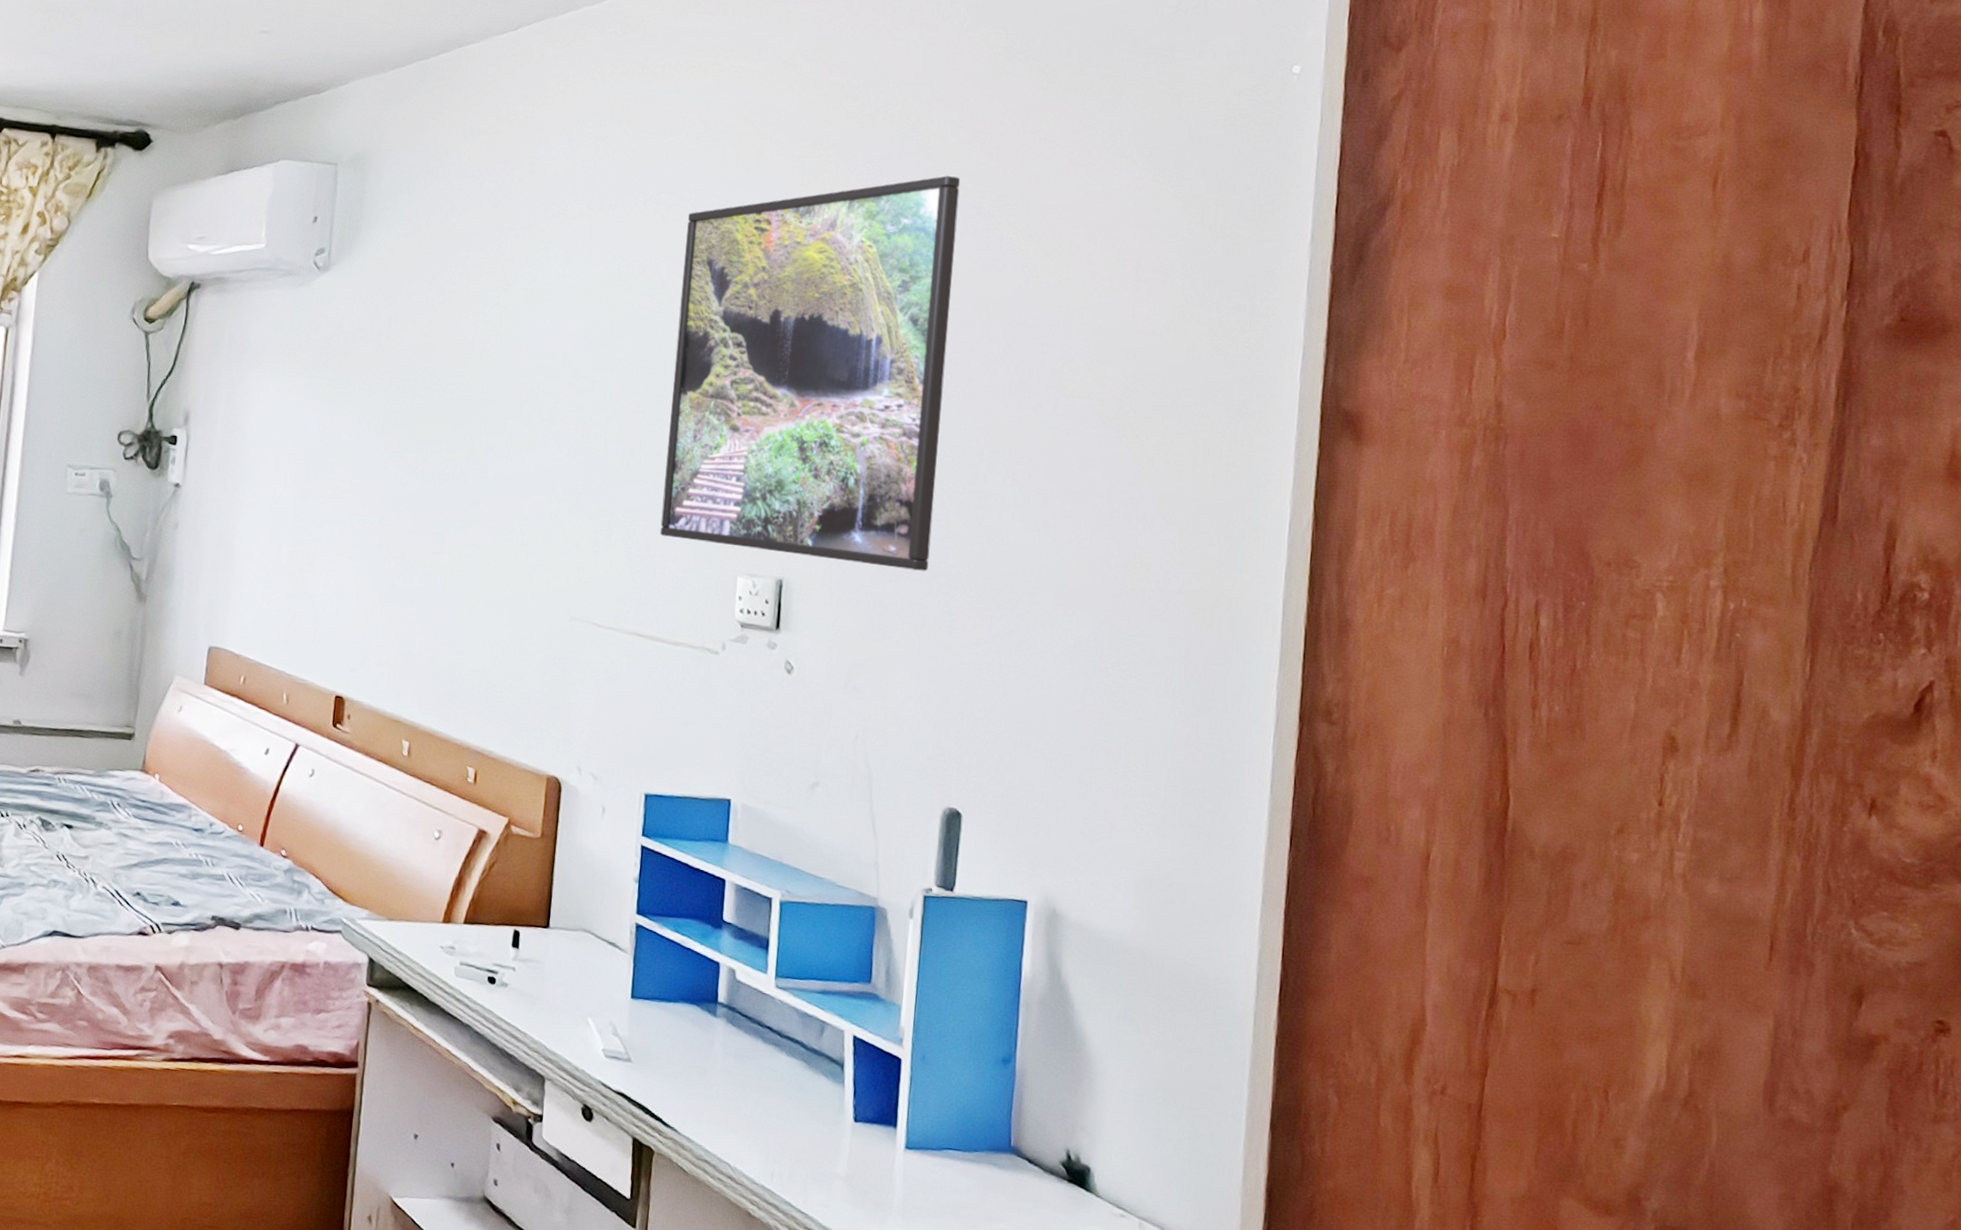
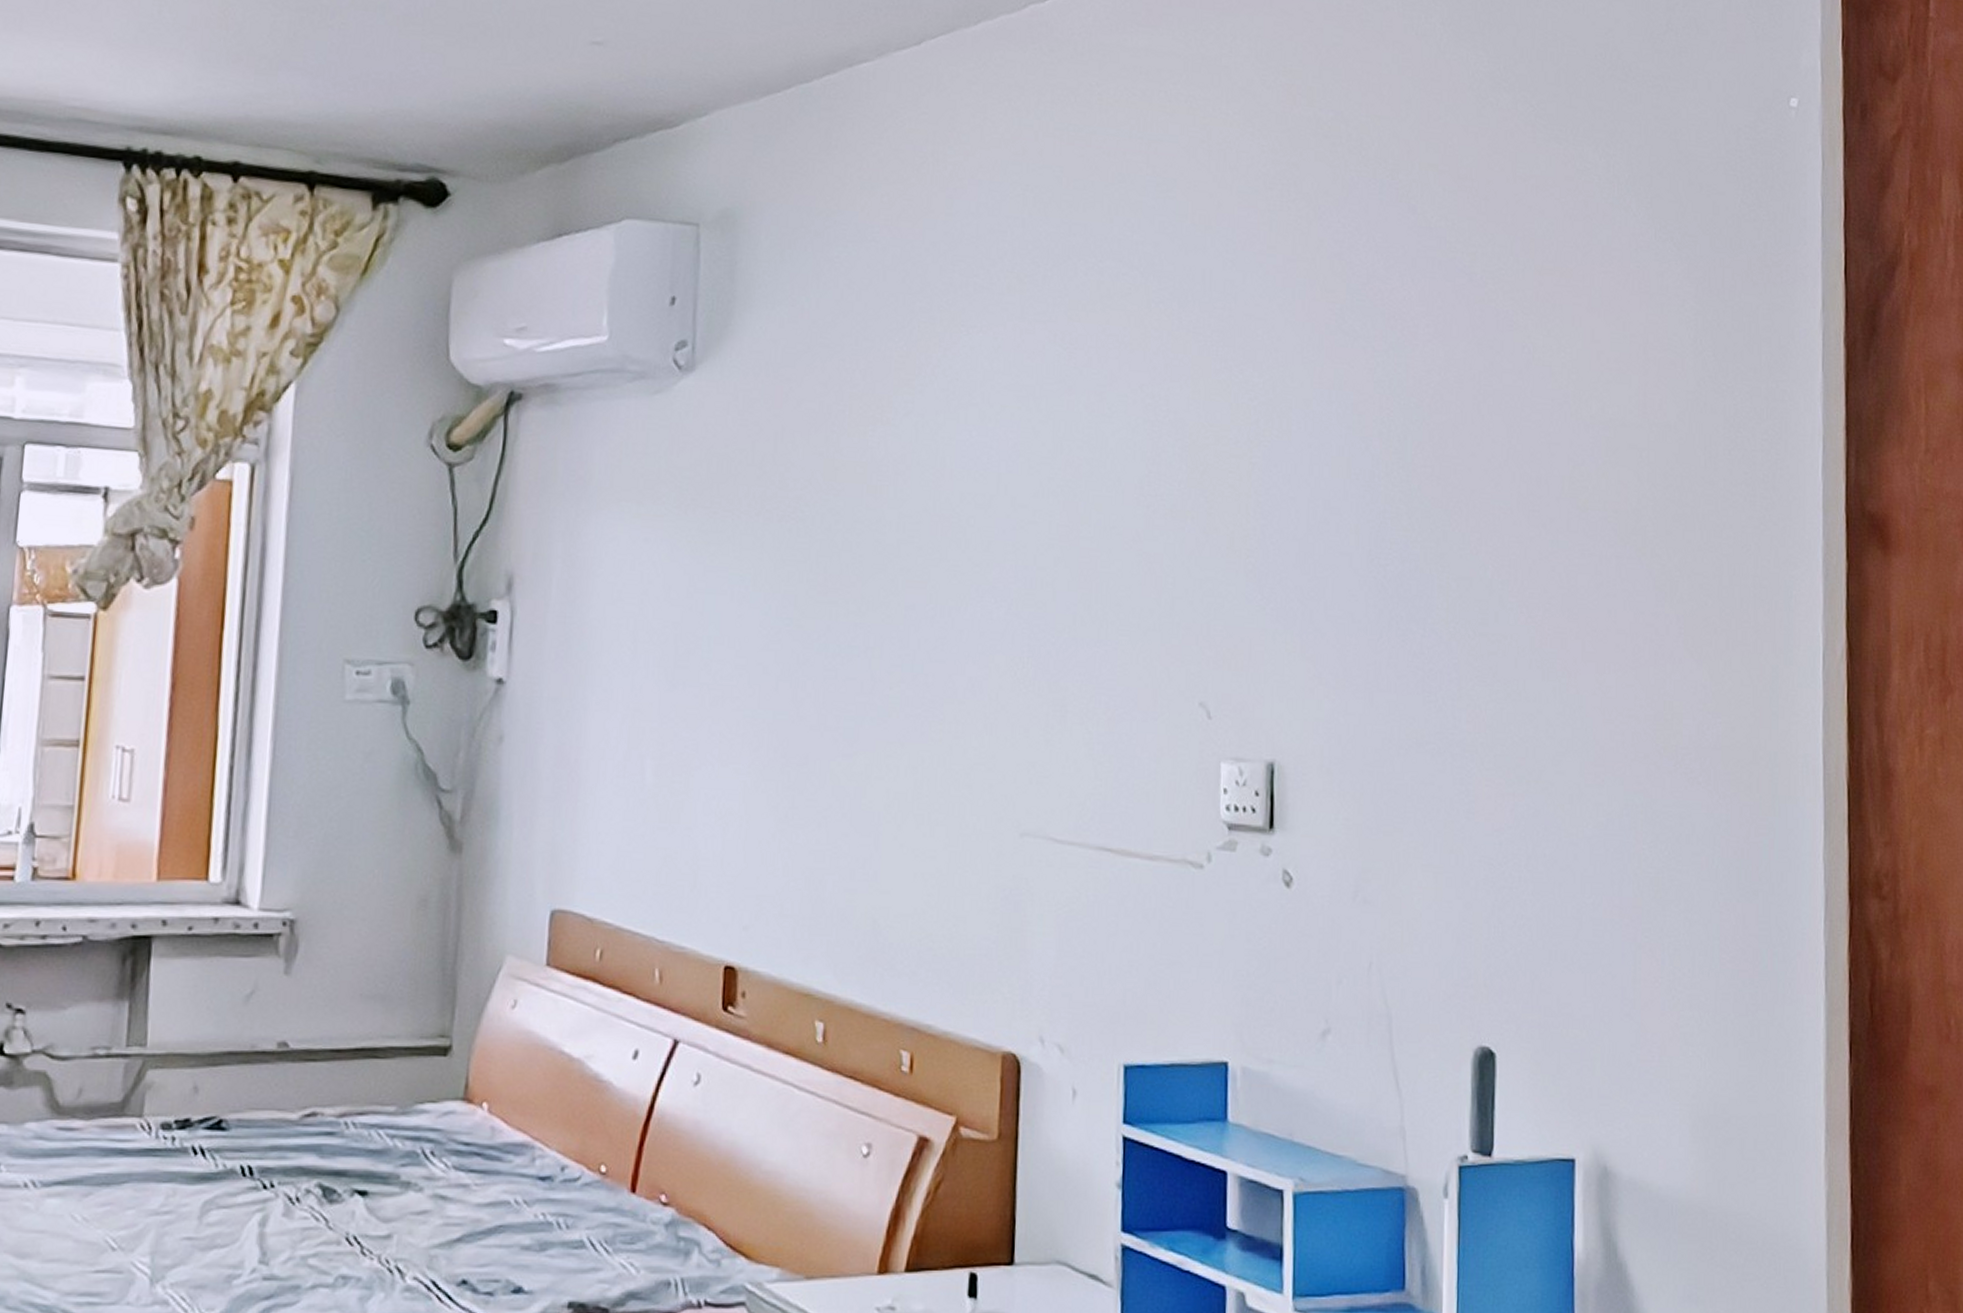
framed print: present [659,176,961,572] -> none [1125,234,1448,741]

